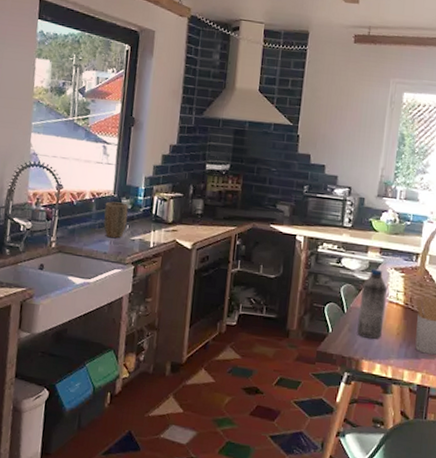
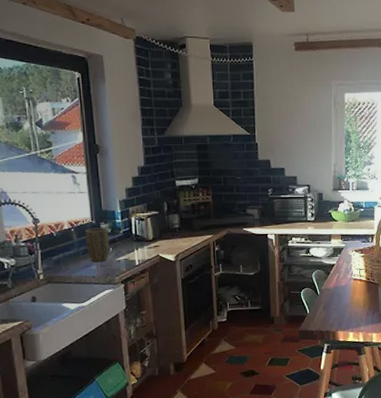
water bottle: present [357,267,387,339] -> none [330,252,352,313]

